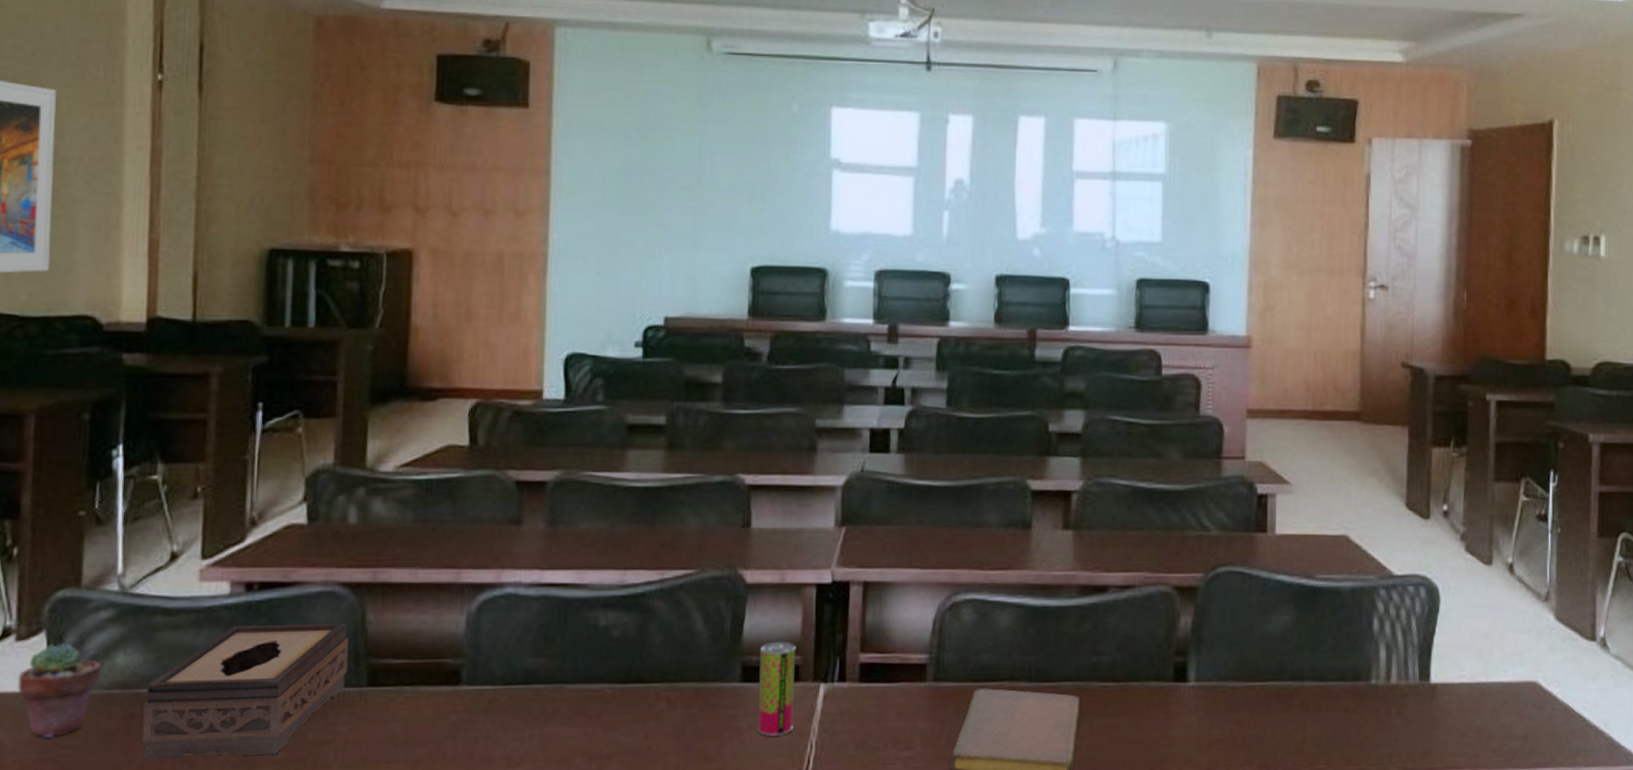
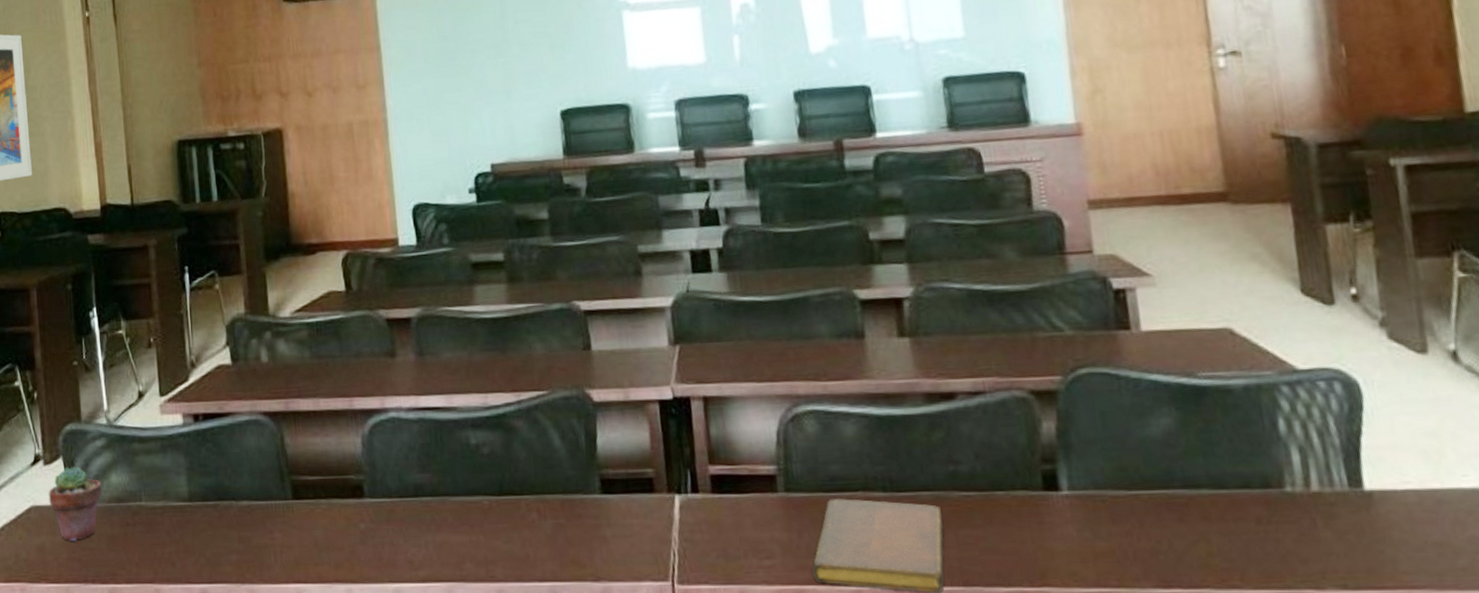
tissue box: present [142,624,348,760] -> none [134,447,276,560]
beverage can: present [757,641,796,736] -> none [614,455,655,544]

